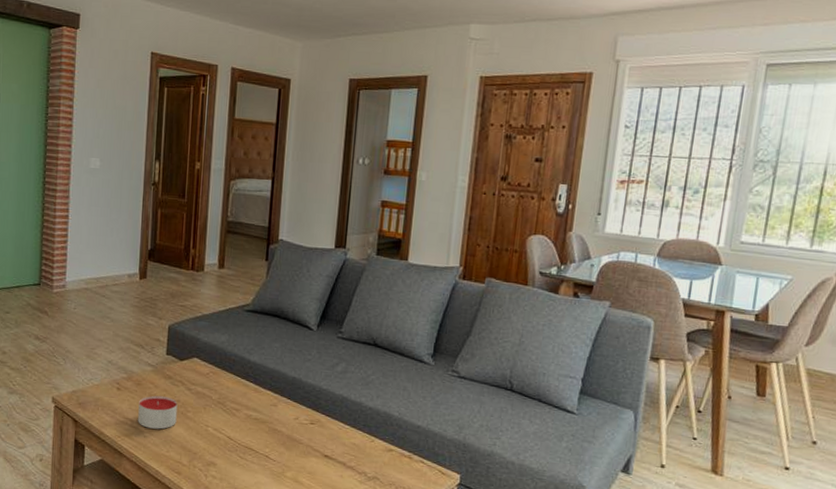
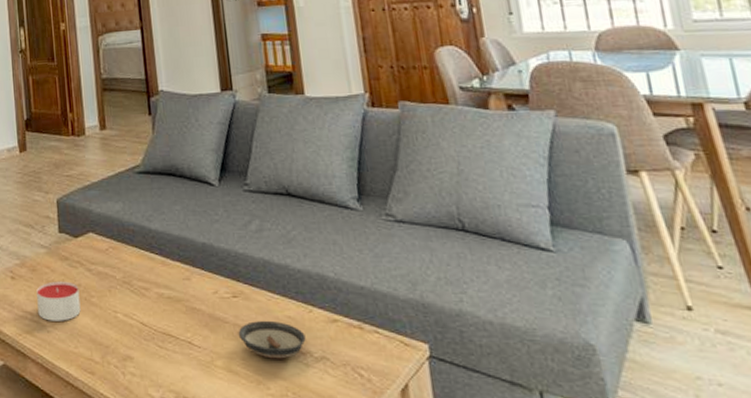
saucer: none [309,444,364,476] -> present [238,320,306,359]

